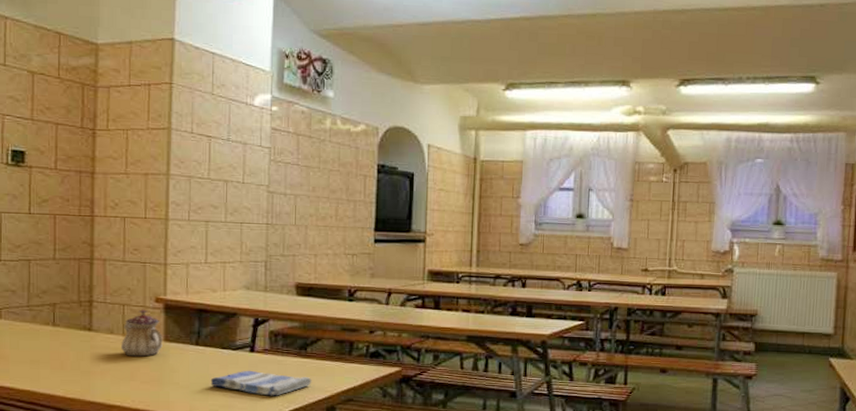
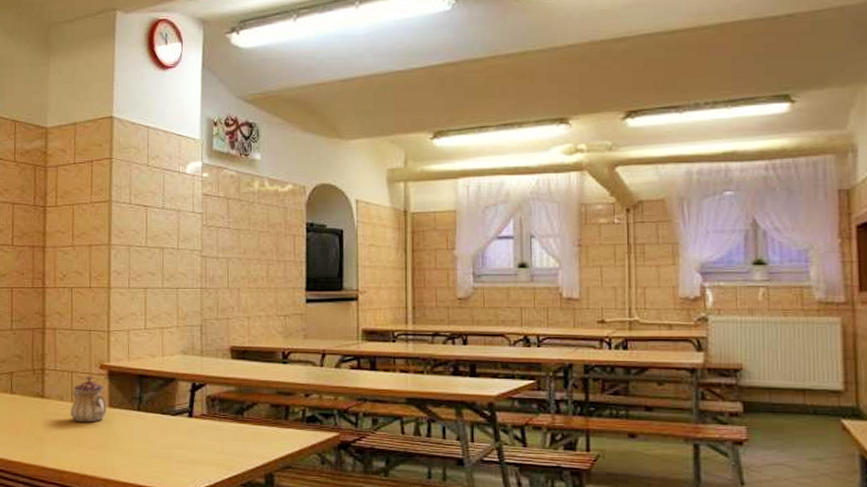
dish towel: present [210,370,312,396] -> none [152,436,249,463]

